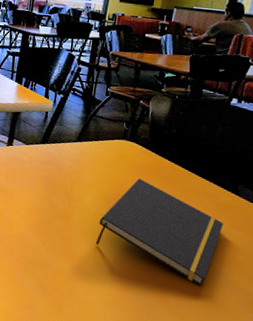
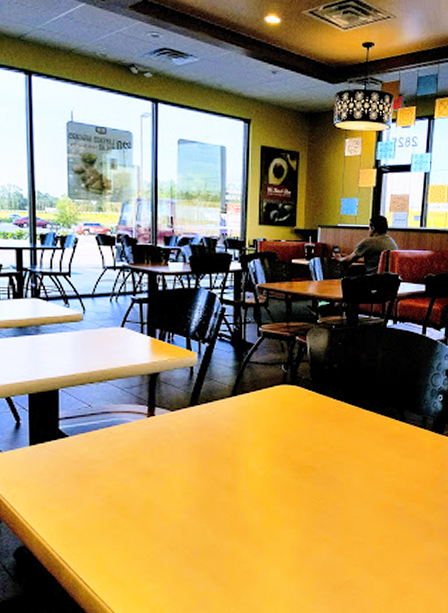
notepad: present [95,178,223,286] -> none [268,425,395,527]

